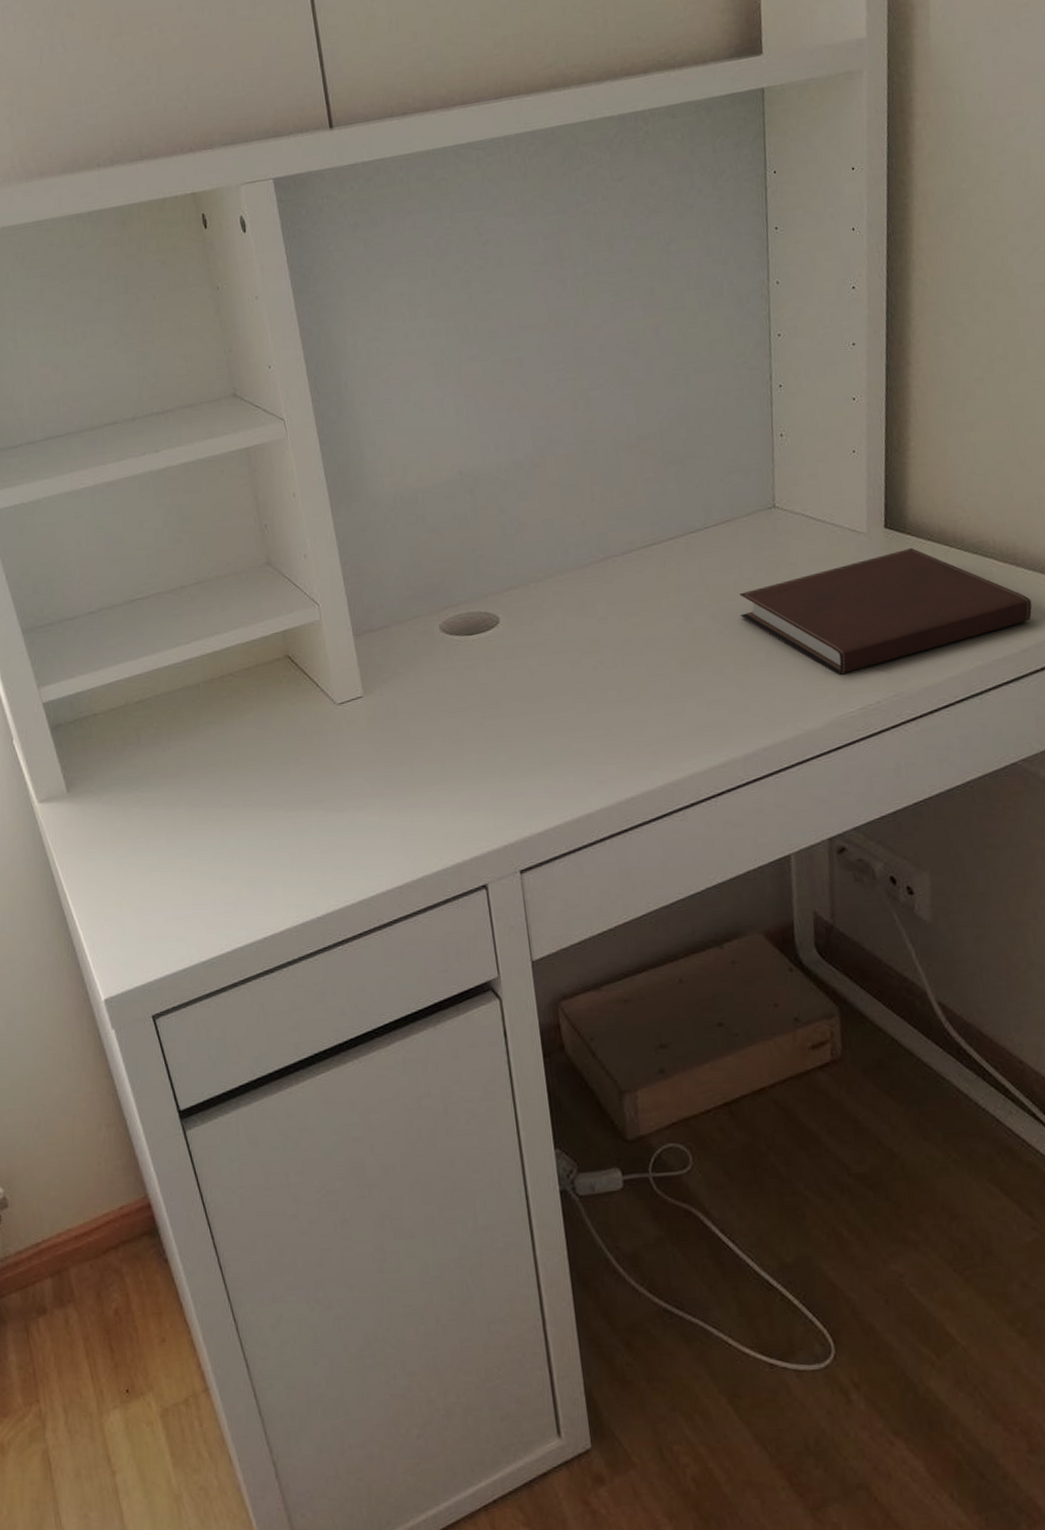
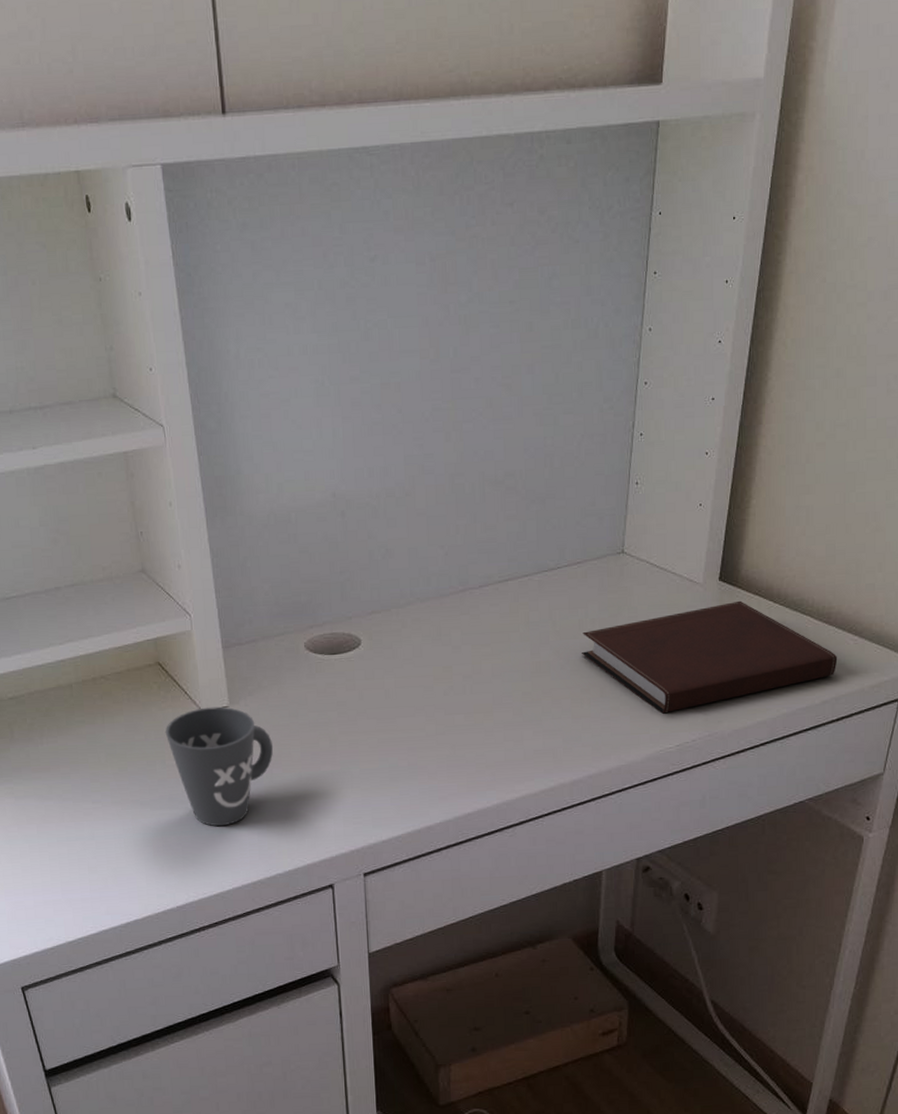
mug: none [297,697,413,827] -> present [165,706,274,827]

